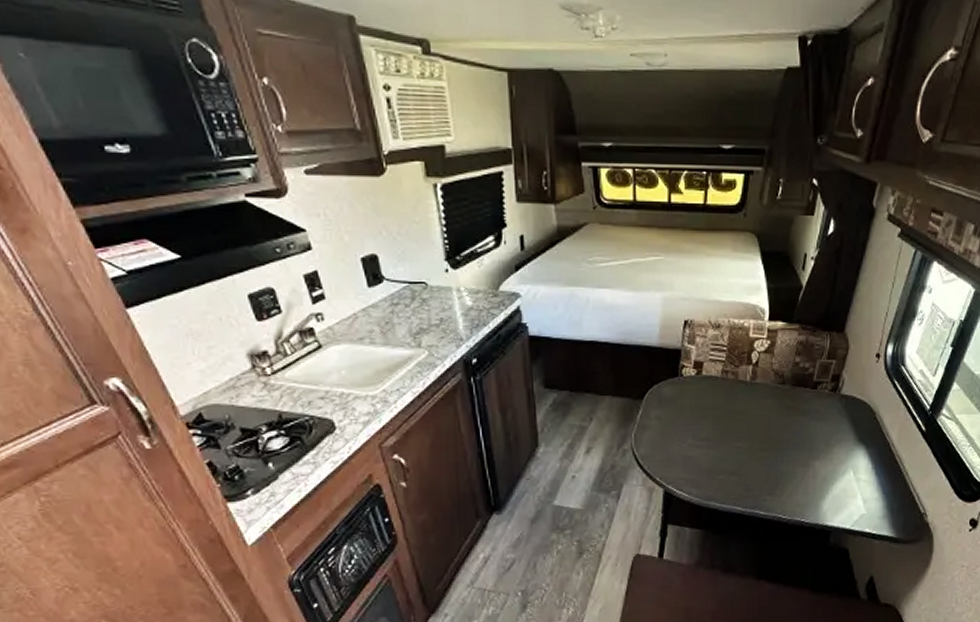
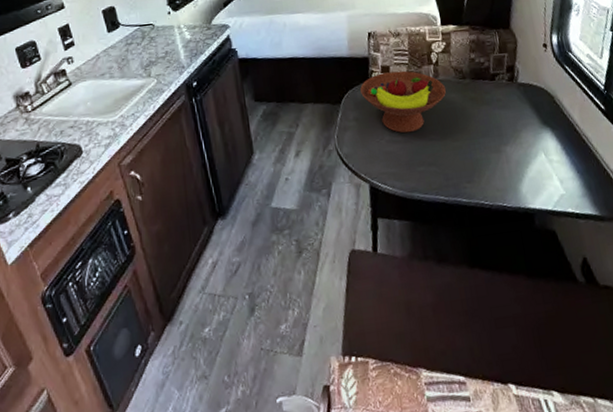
fruit bowl: none [667,368,763,438] -> present [360,70,447,134]

